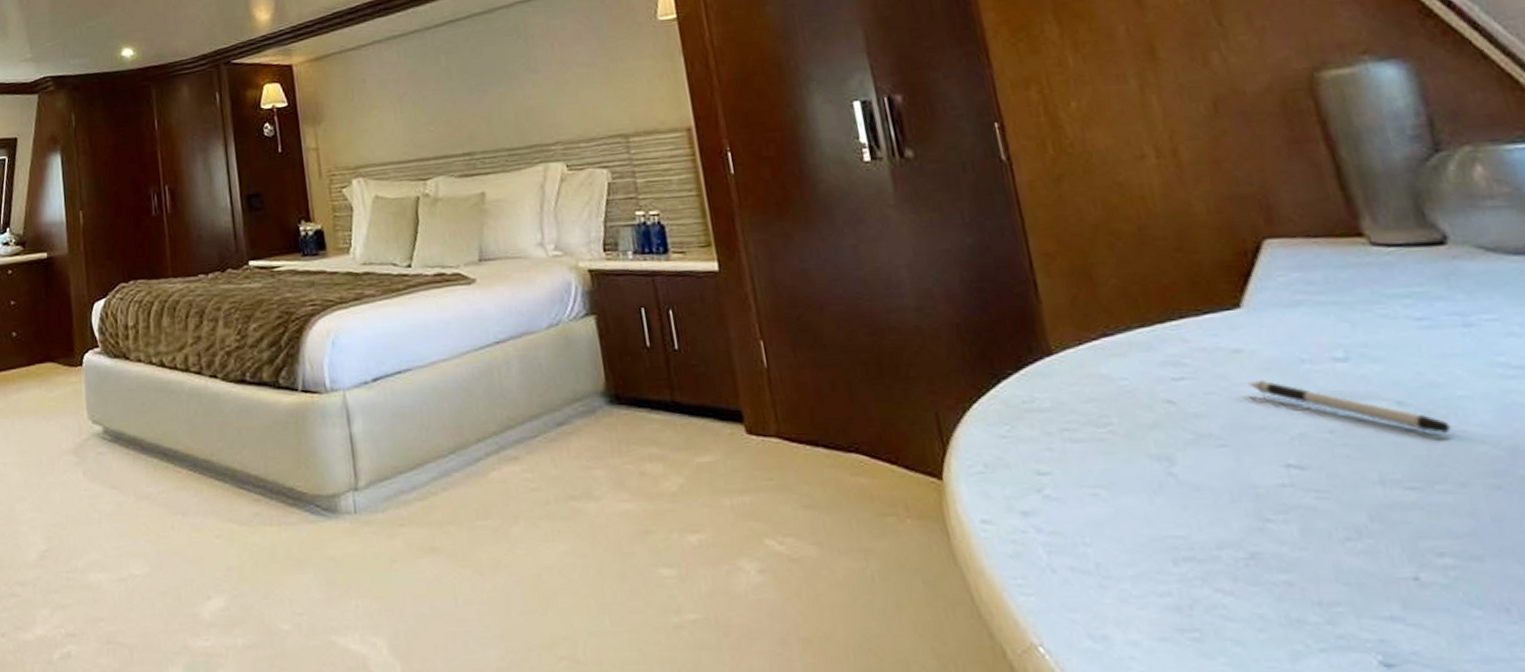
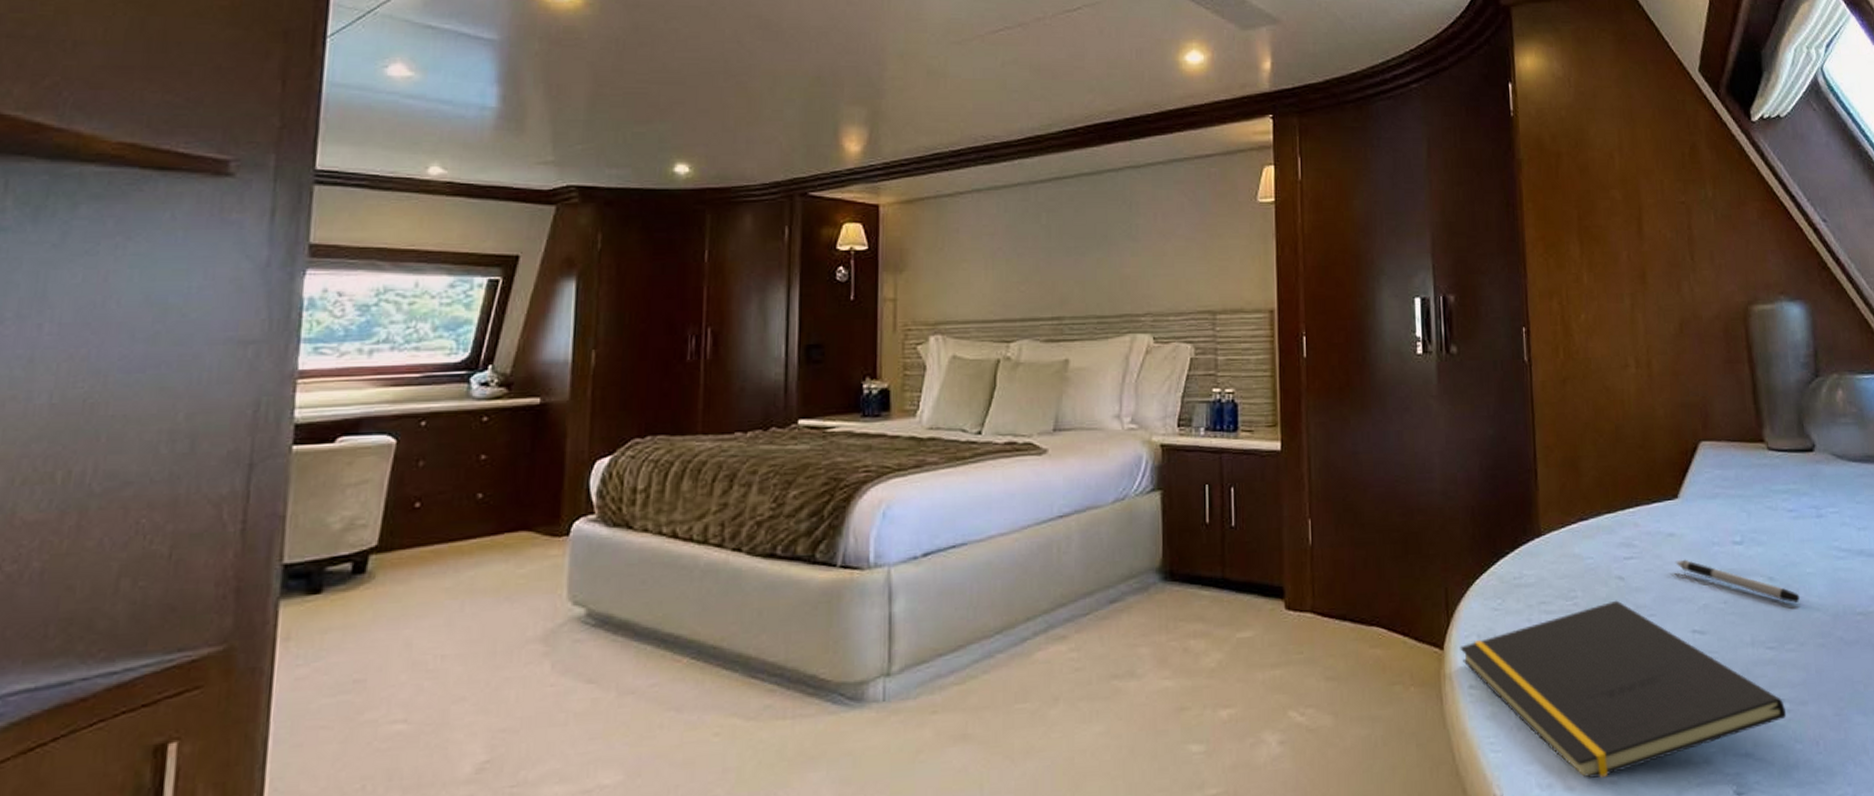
notepad: none [963,428,1451,634] -> present [1460,600,1787,778]

